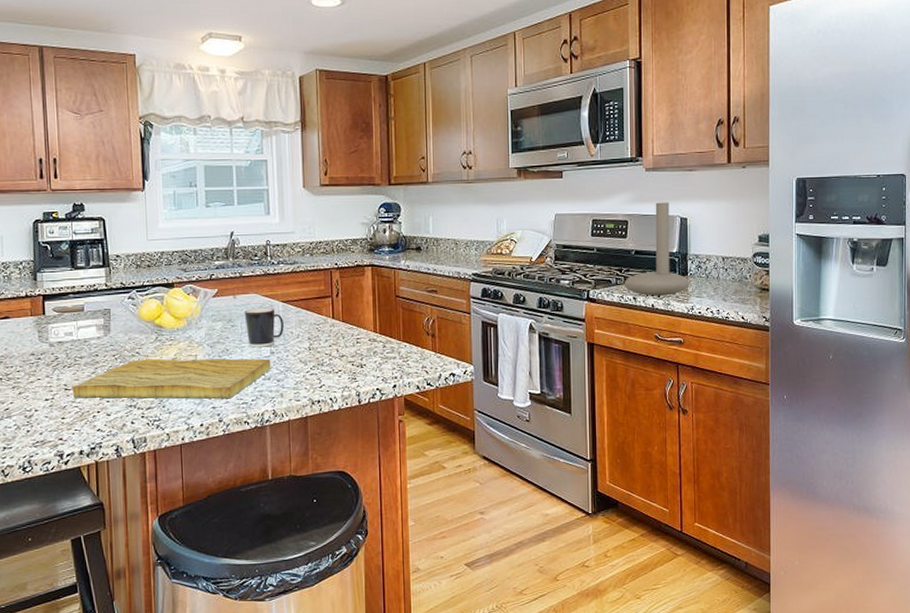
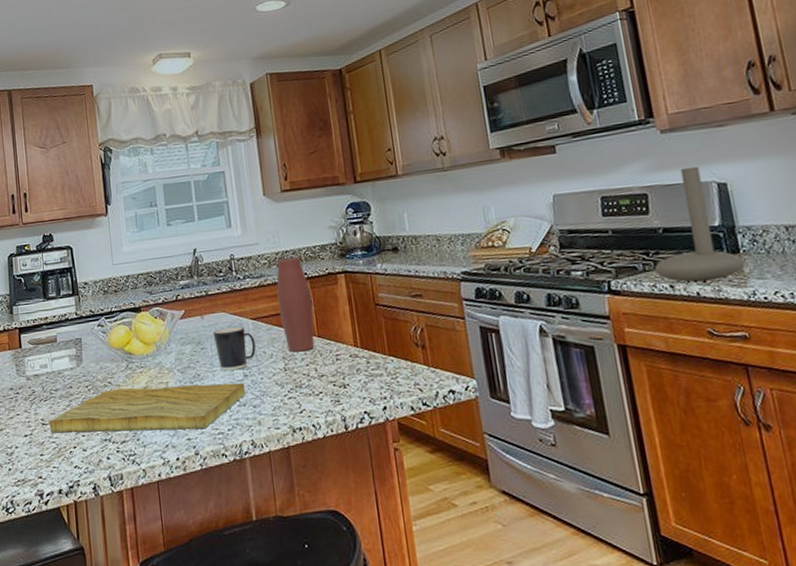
vase: none [308,248,340,334] -> present [276,257,315,353]

